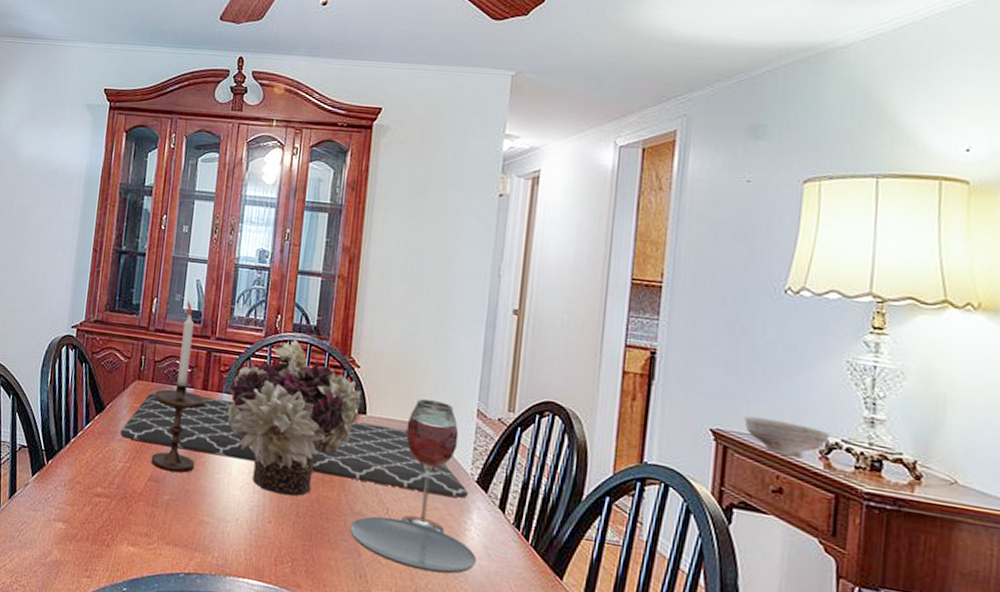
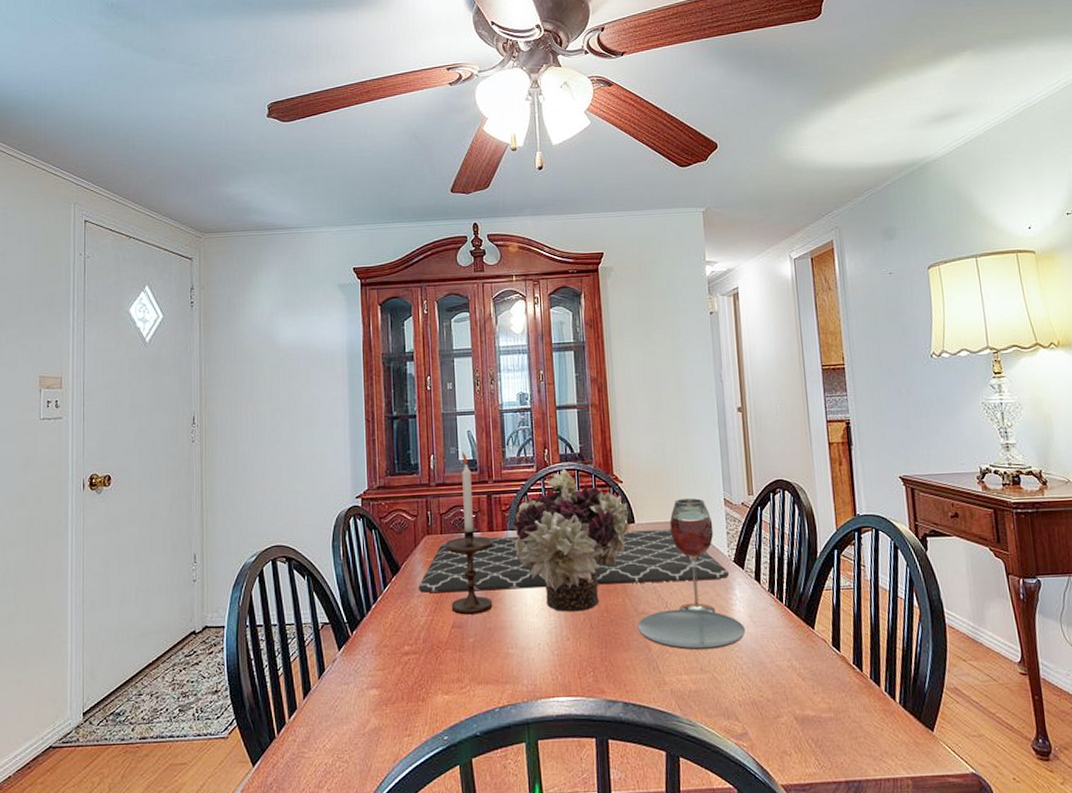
decorative bowl: present [742,415,830,458] -> none [920,459,982,487]

